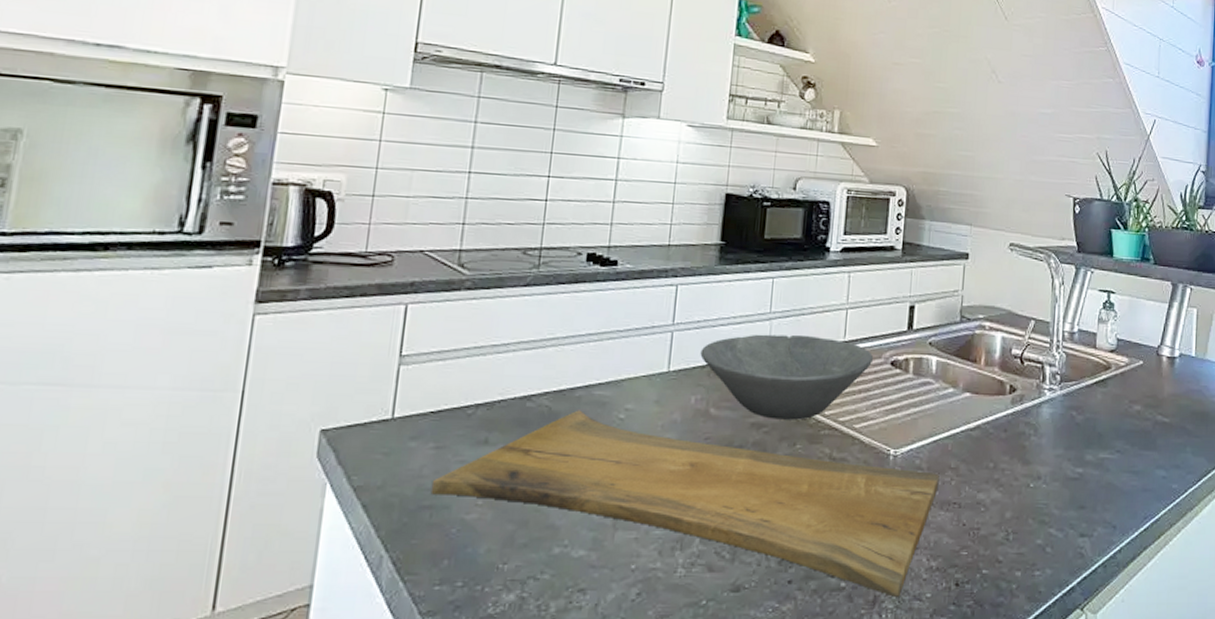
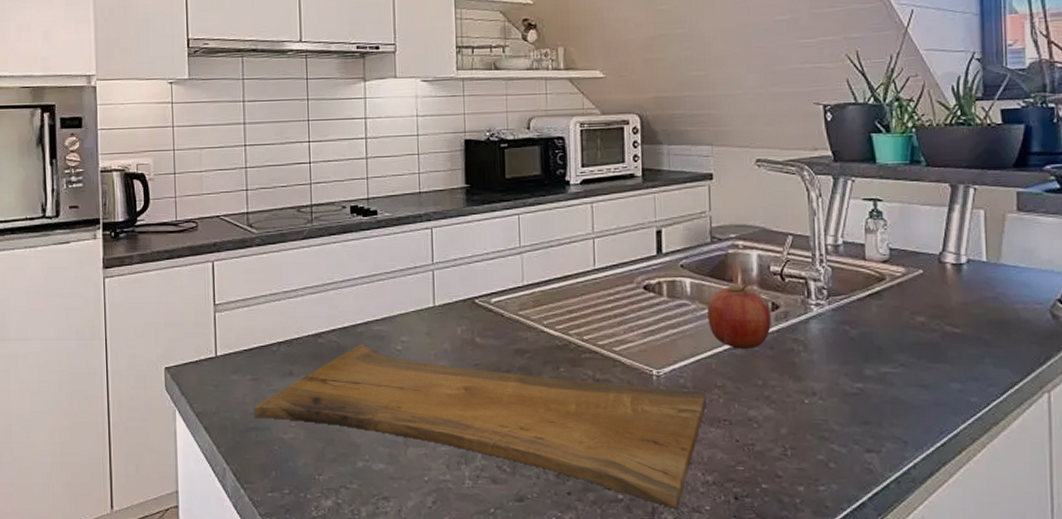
bowl: present [700,334,874,420] -> none [460,265,626,345]
fruit: none [949,365,1008,431] -> present [707,283,771,349]

